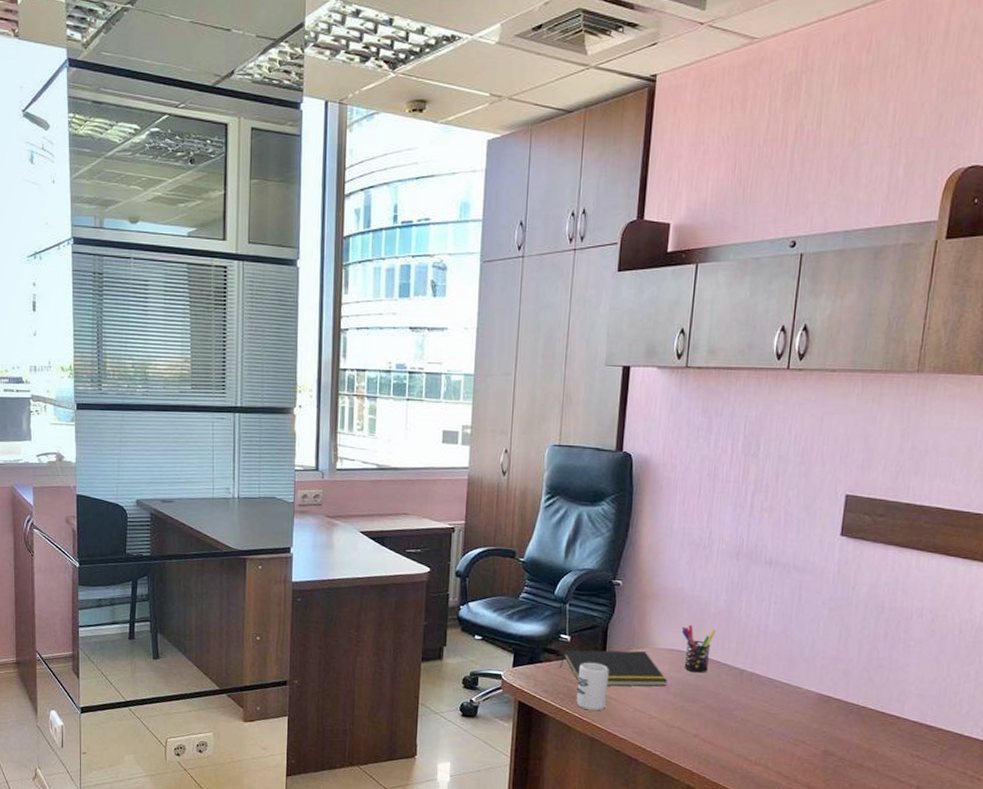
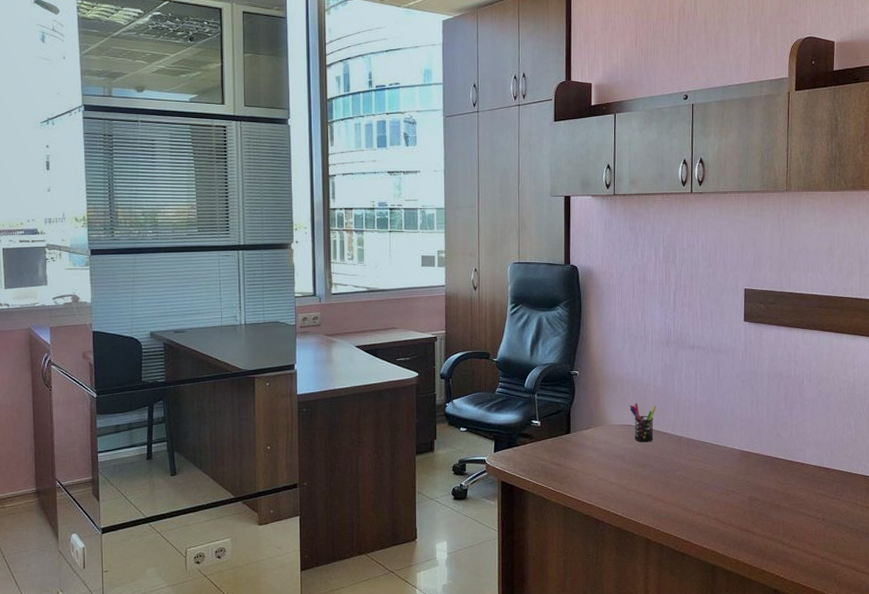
notepad: present [560,650,667,687] -> none [534,428,622,461]
cup: present [576,662,609,711] -> none [549,442,575,483]

